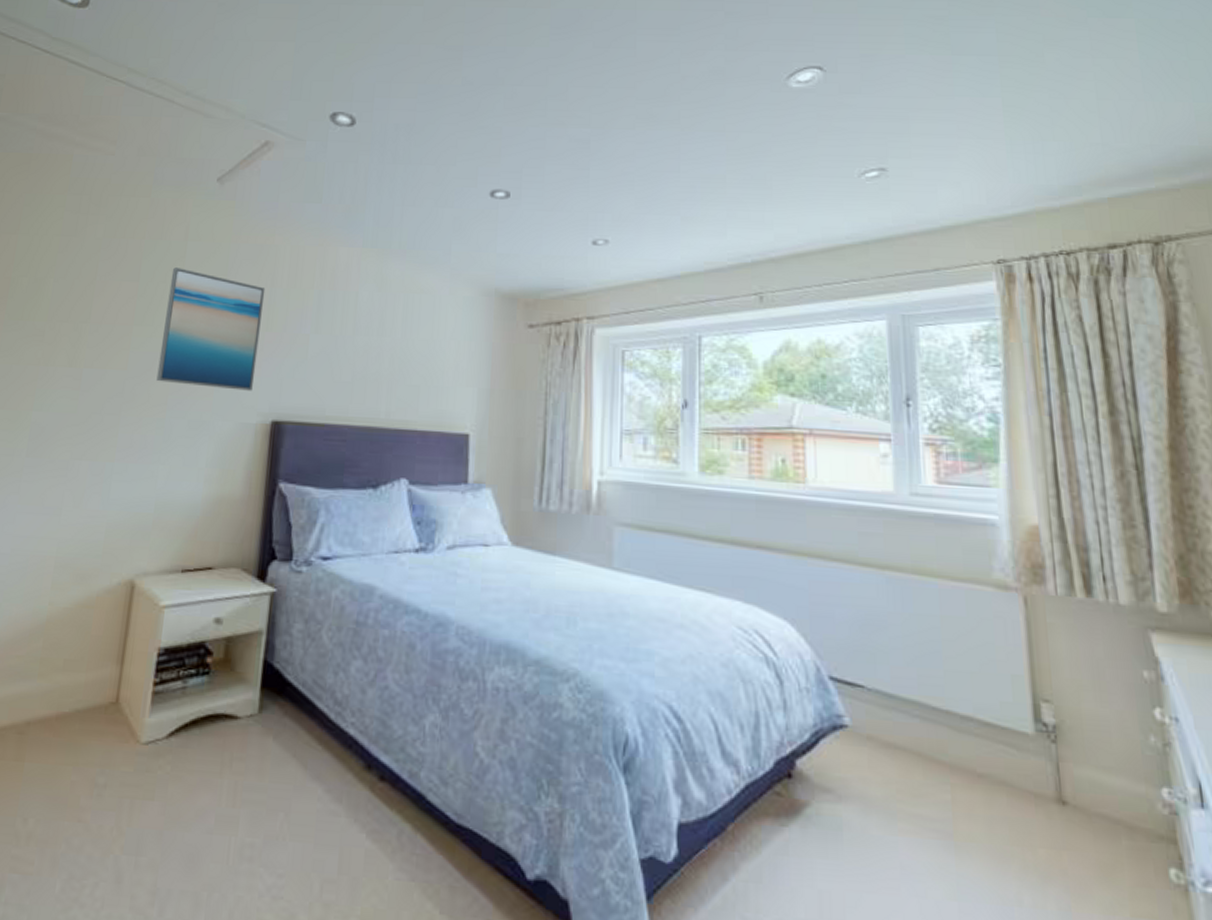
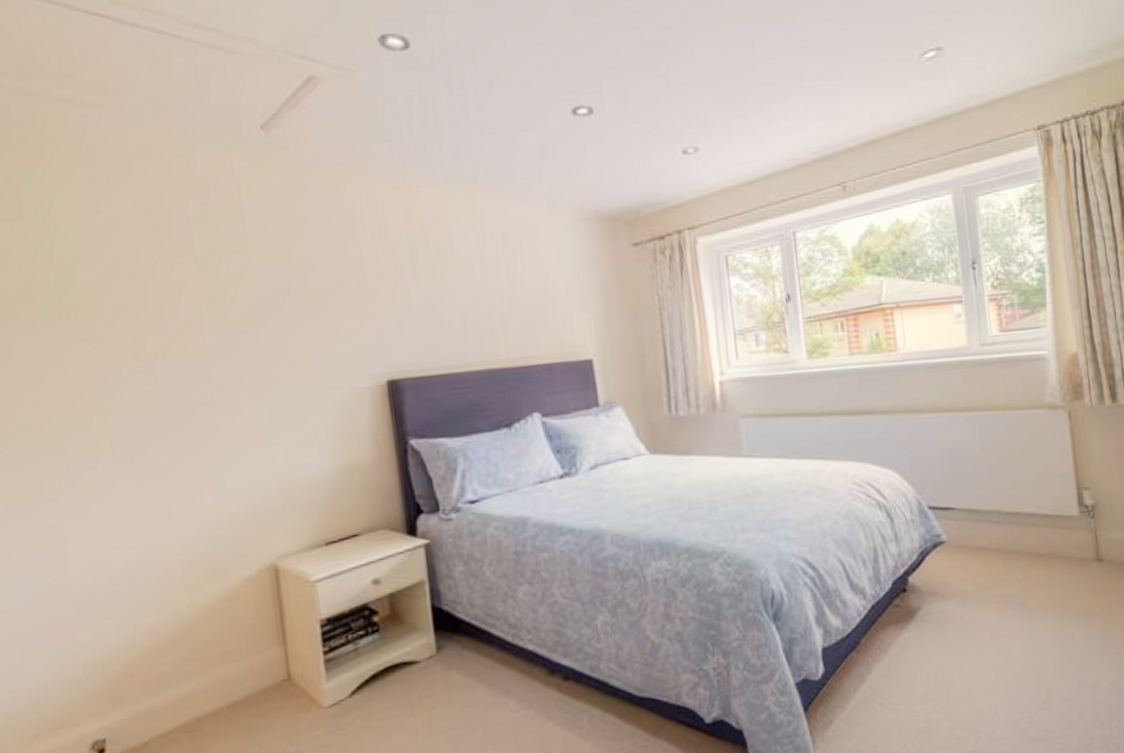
wall art: present [156,267,266,391] -> none [232,233,359,361]

